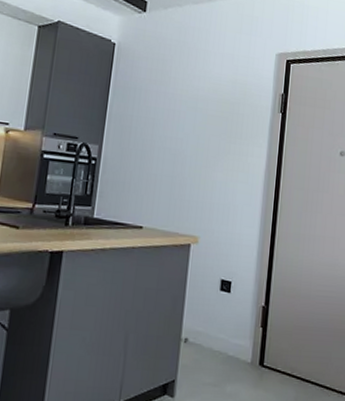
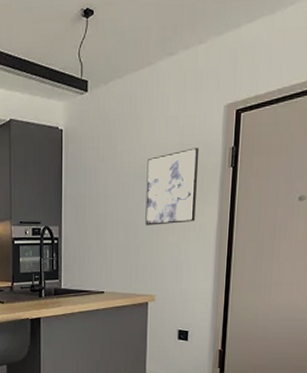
wall art: none [194,87,252,162] -> present [145,147,200,226]

